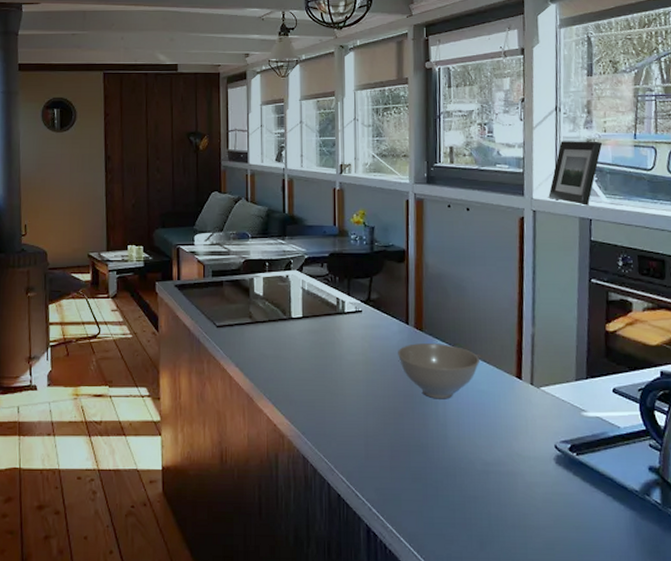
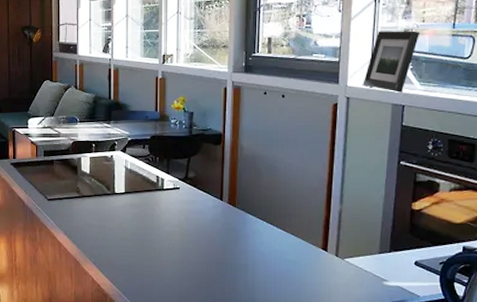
bowl: present [398,343,480,399] -> none [212,217,289,267]

